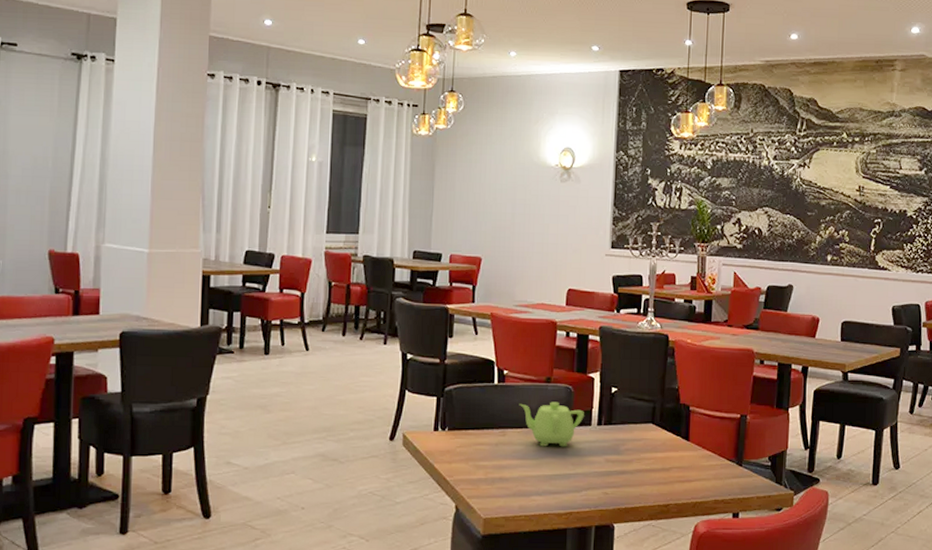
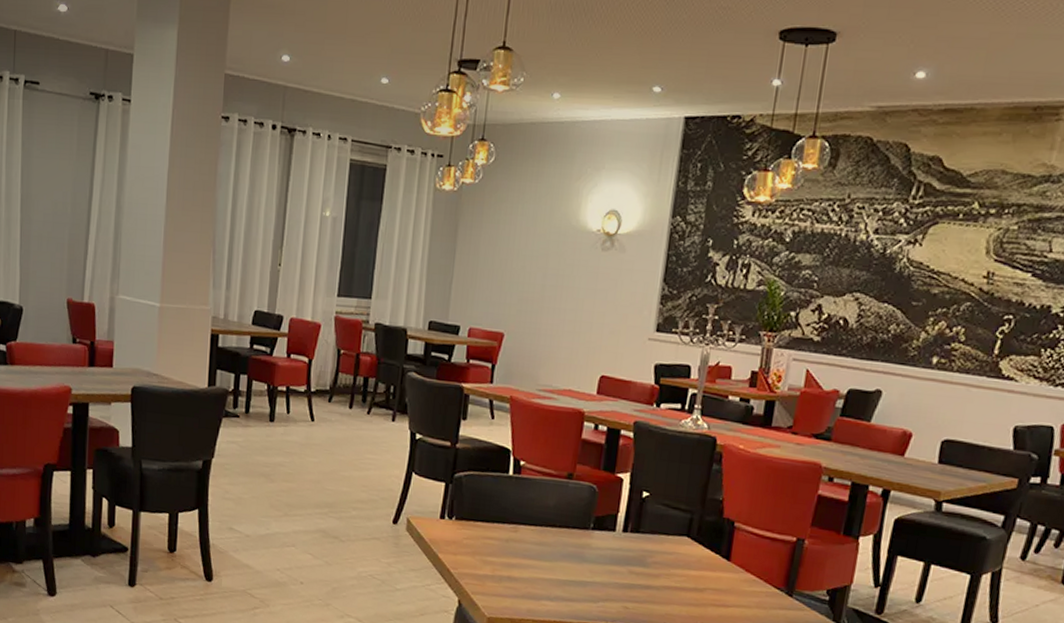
teapot: present [519,401,584,447] -> none [534,498,608,552]

